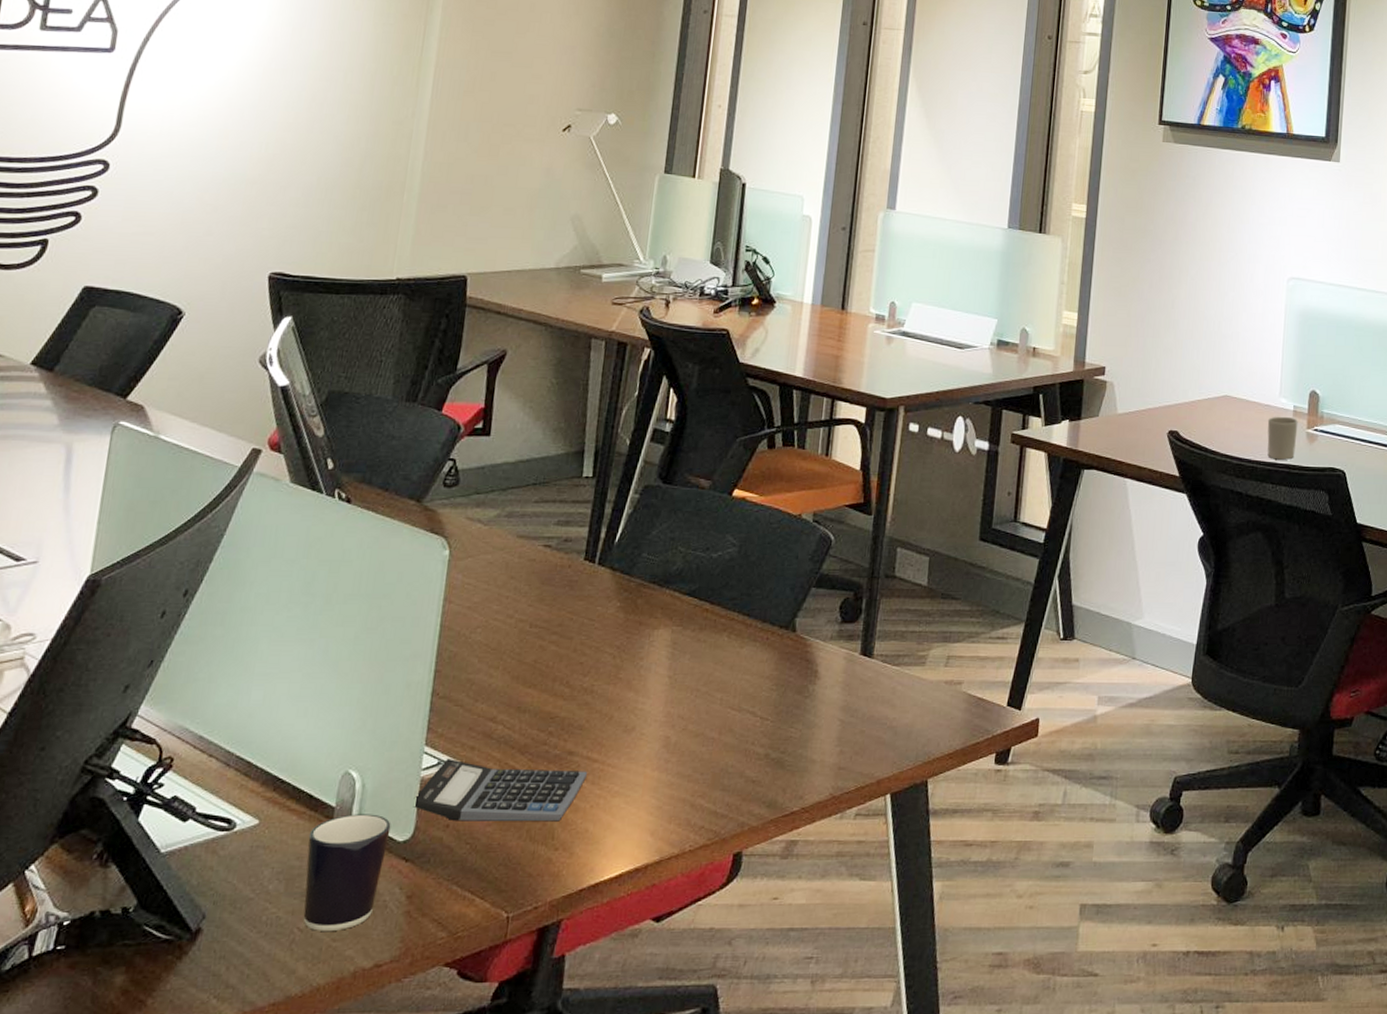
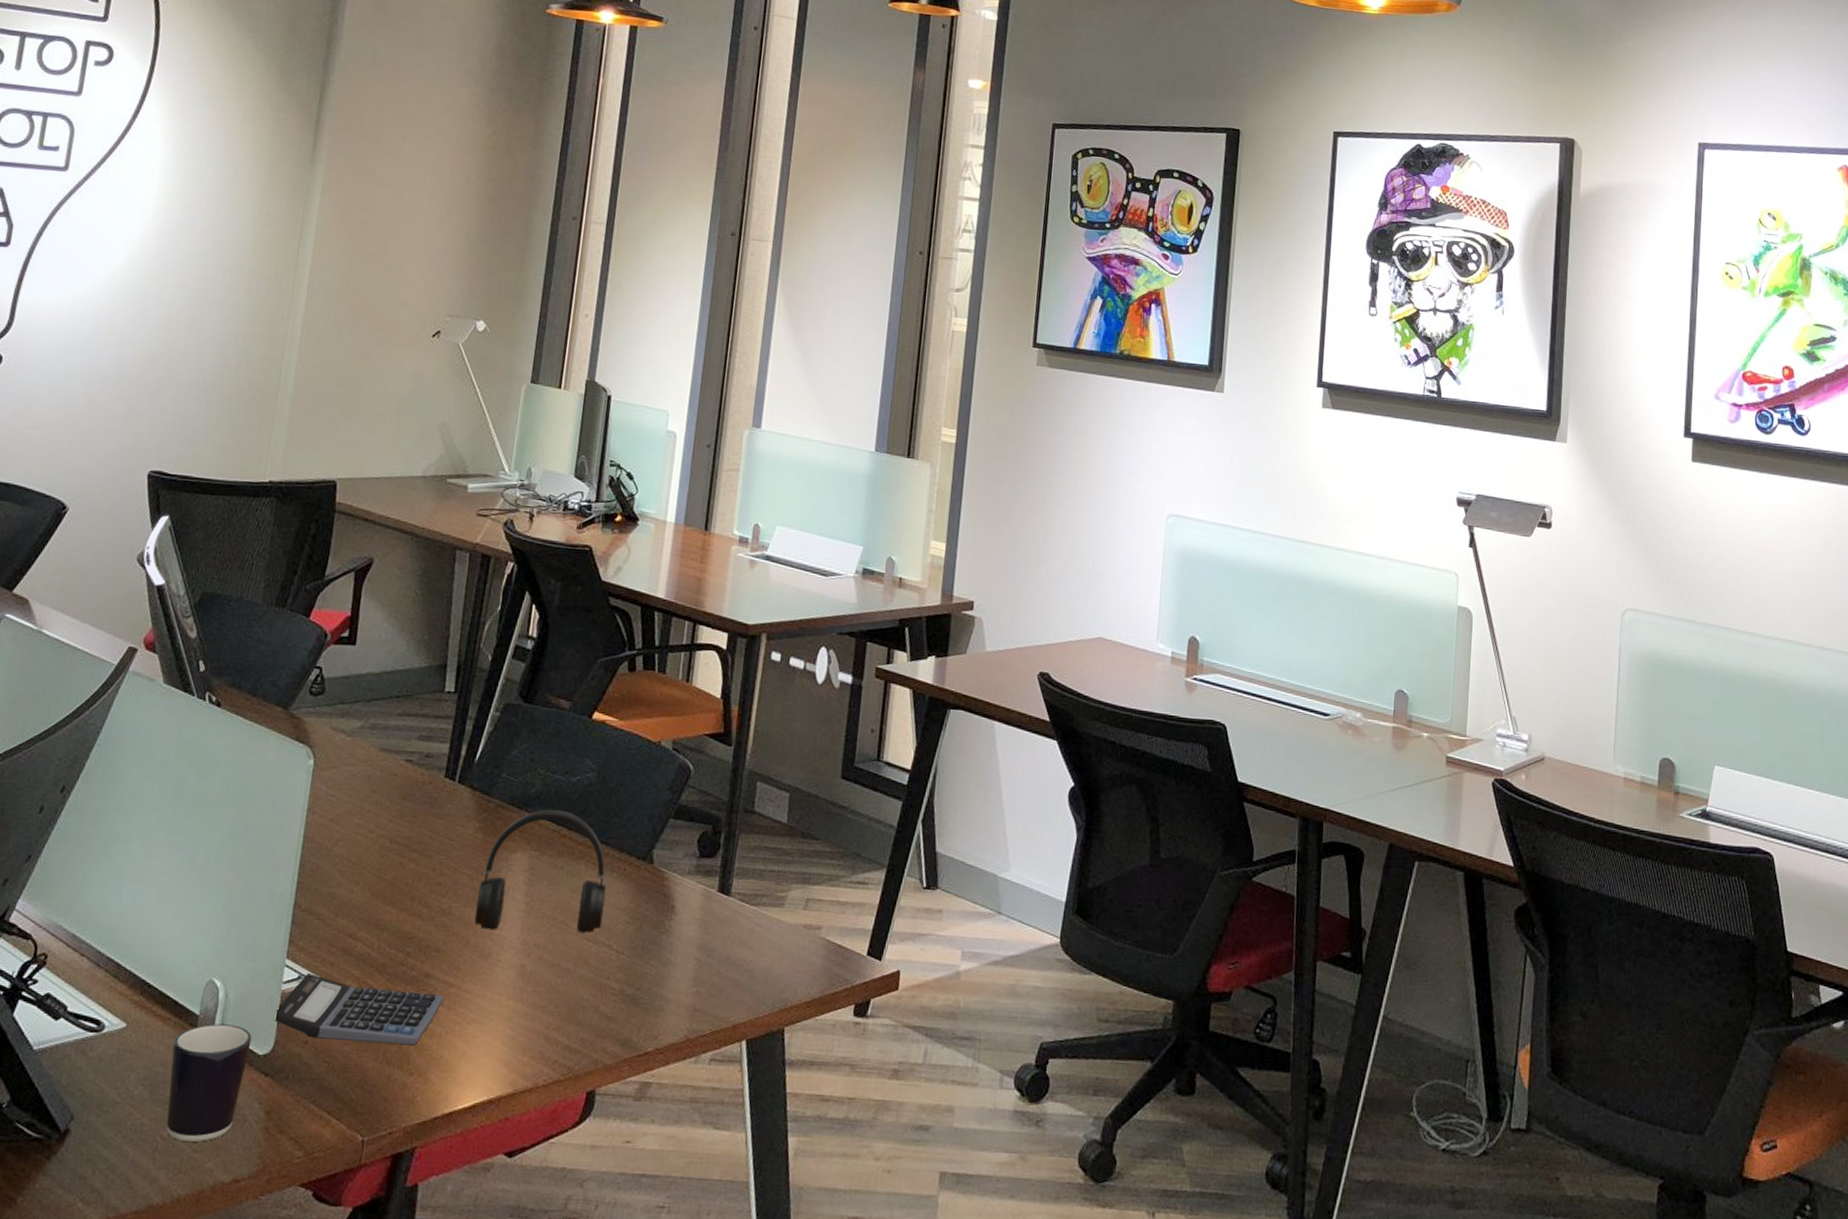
headphones: none [617,585,750,705] -> present [474,809,607,933]
mug: present [1267,416,1298,460] -> none [1143,662,1176,710]

